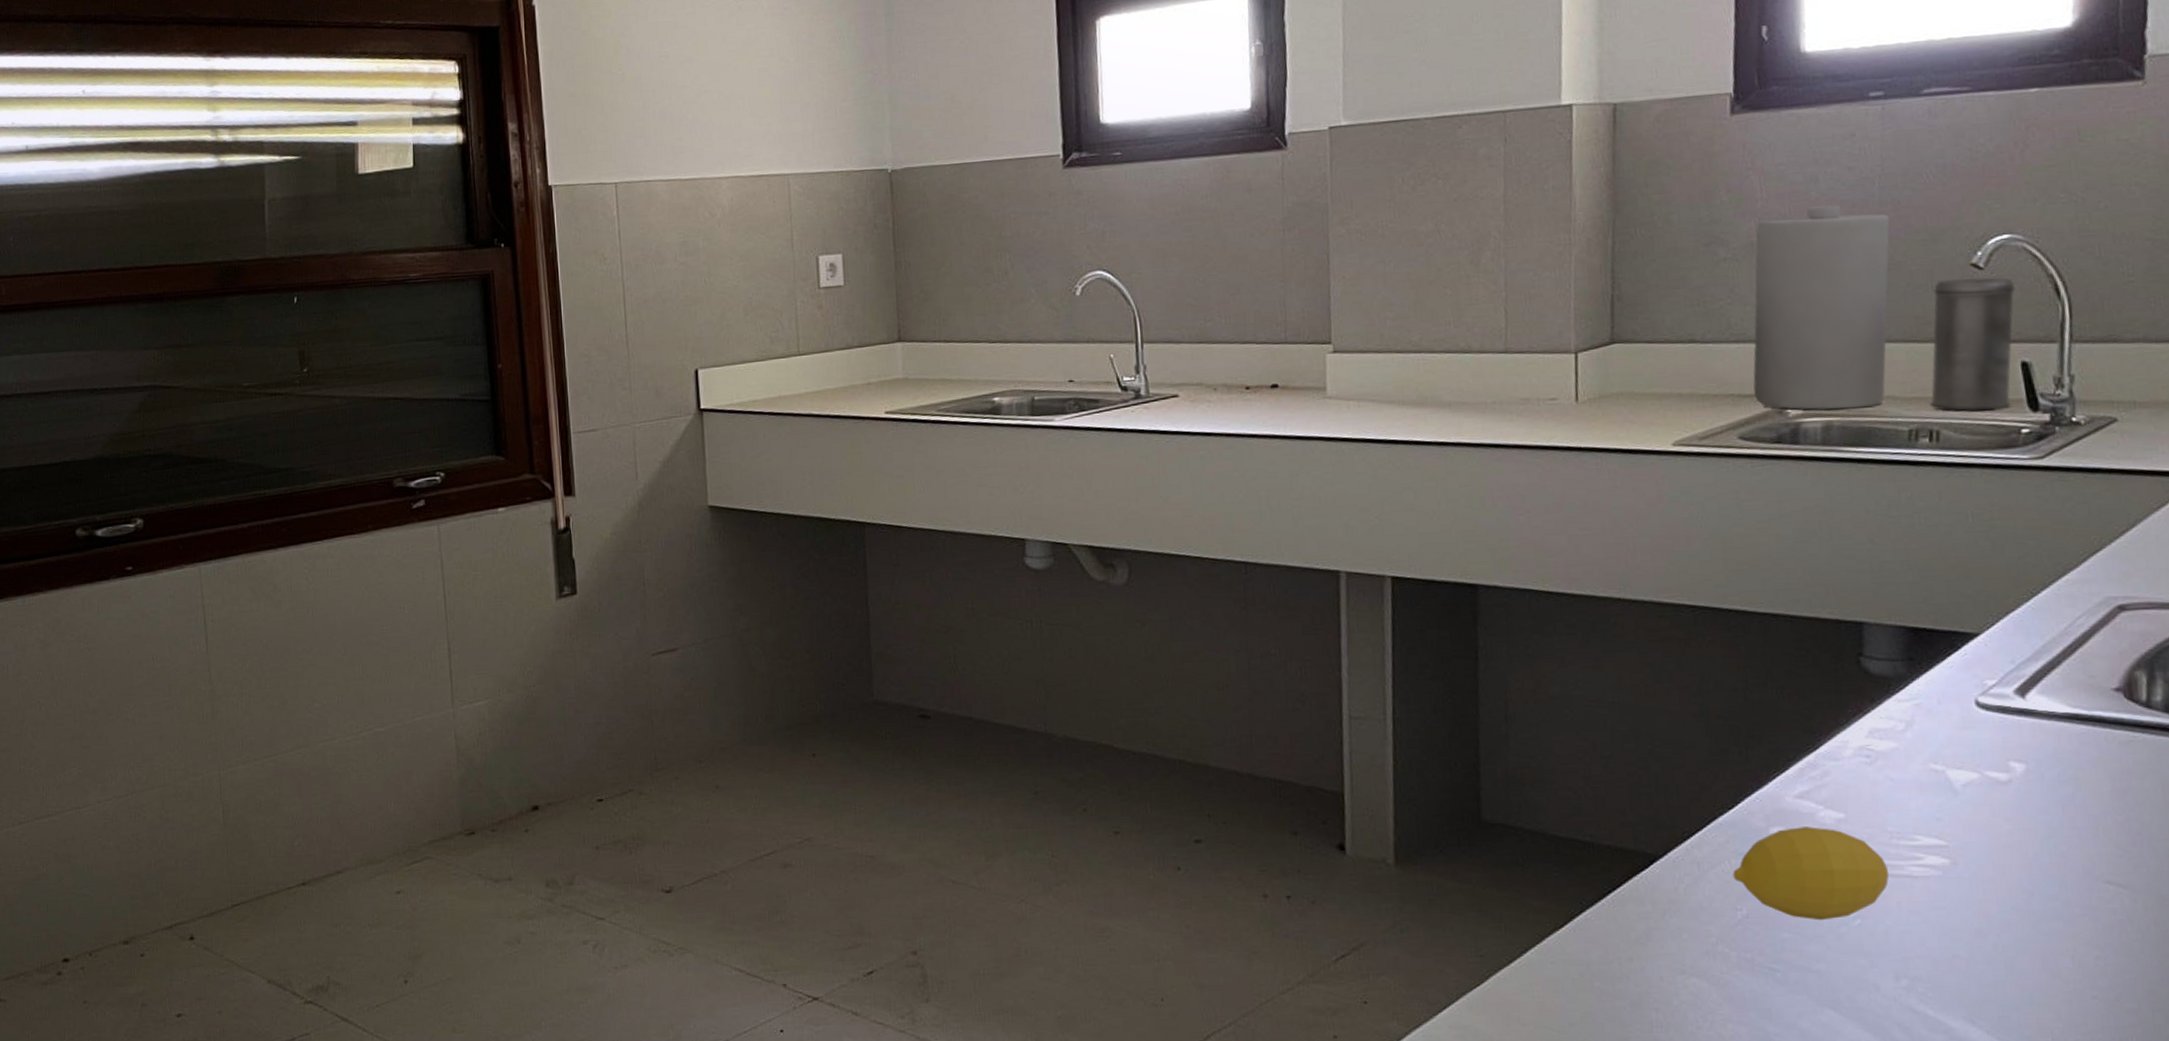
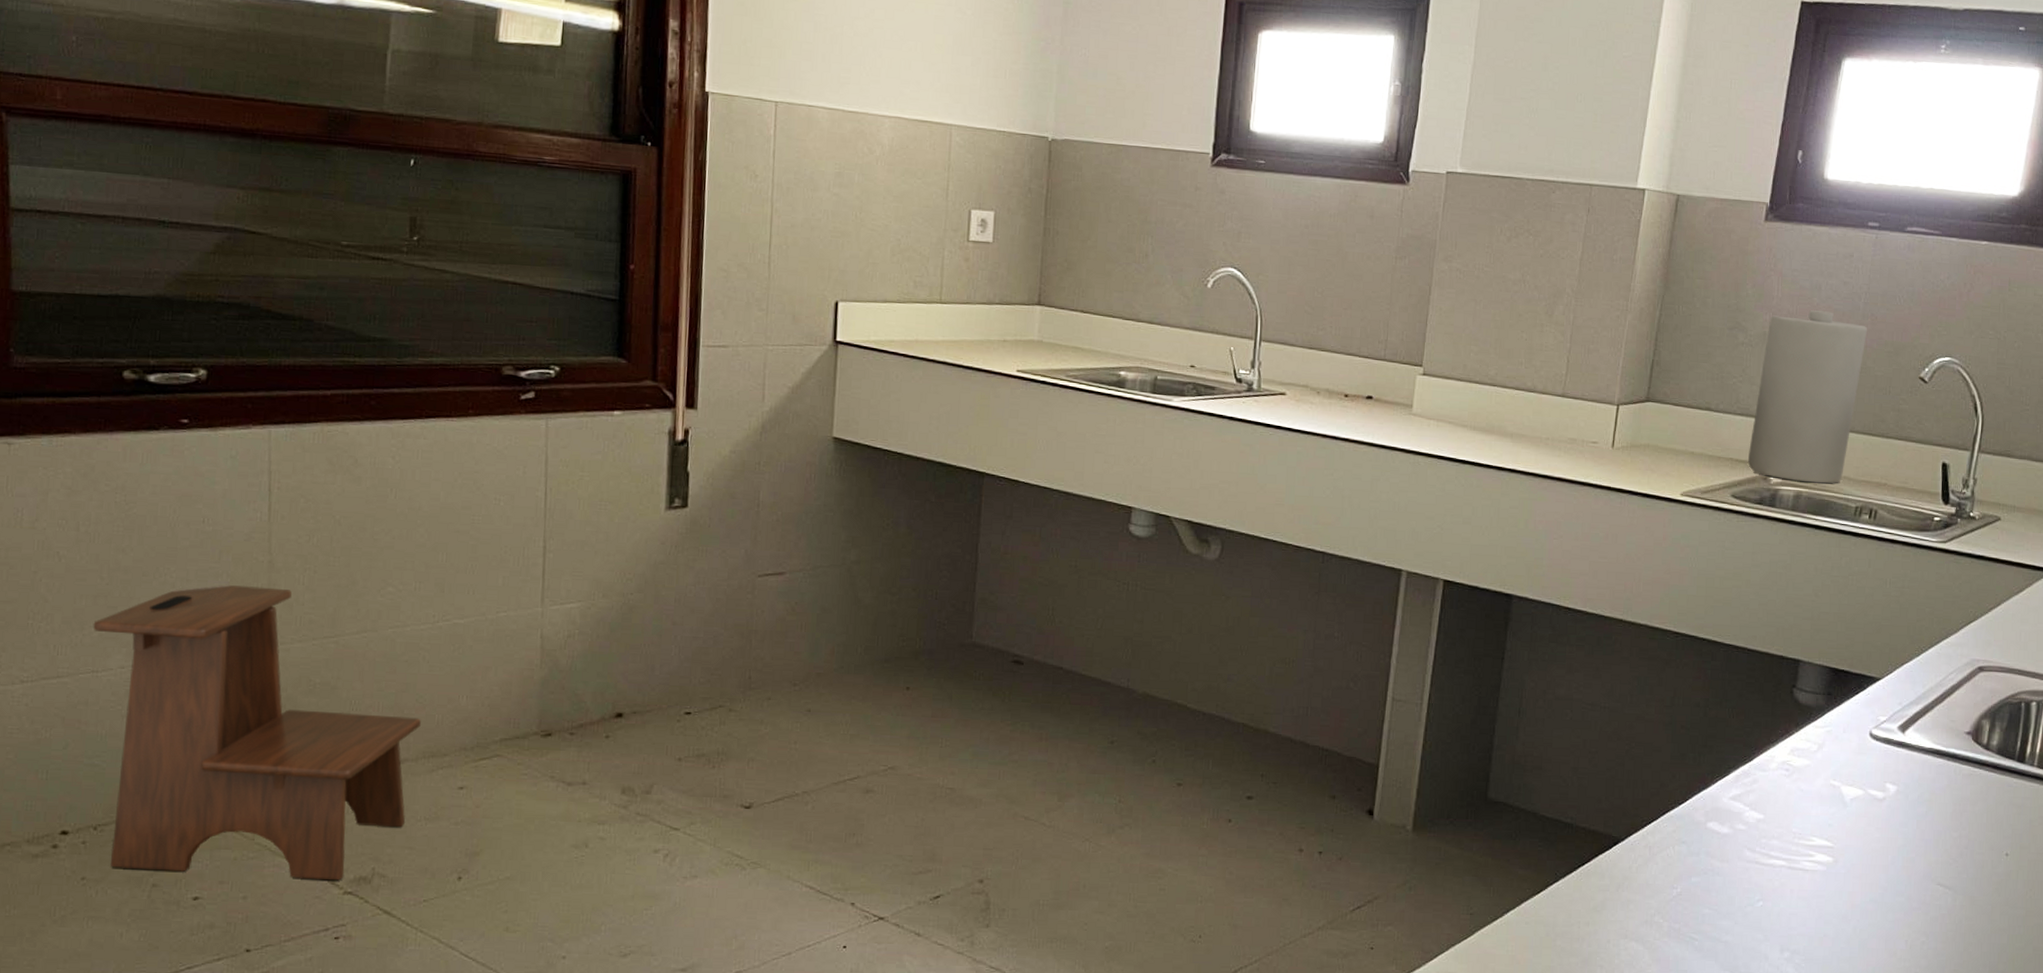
step stool: none [72,714,356,991] -> present [93,583,421,881]
fruit: present [1733,826,1890,921] -> none [1674,823,1789,901]
canister: present [1929,277,2016,411] -> none [1873,387,1948,499]

